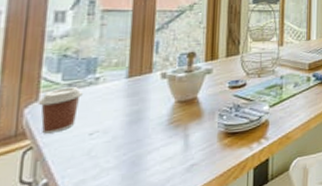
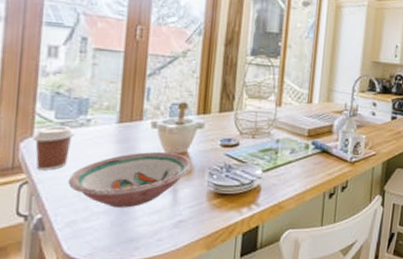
bowl: none [75,99,202,161] -> present [67,151,192,208]

